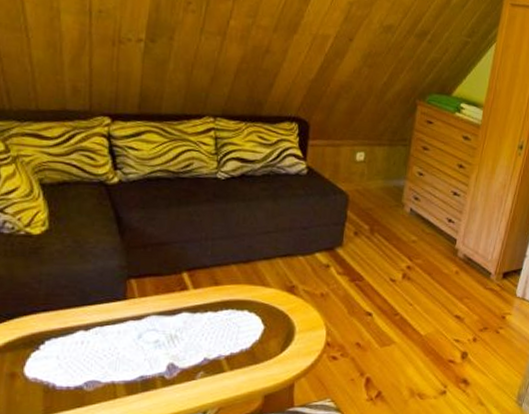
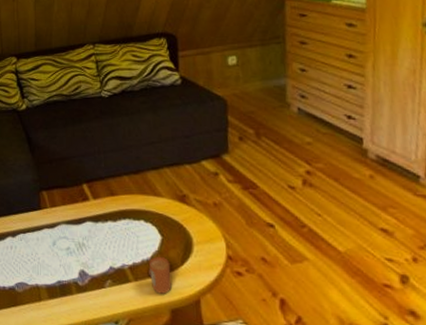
candle: none [246,346,270,381] -> present [148,257,172,294]

